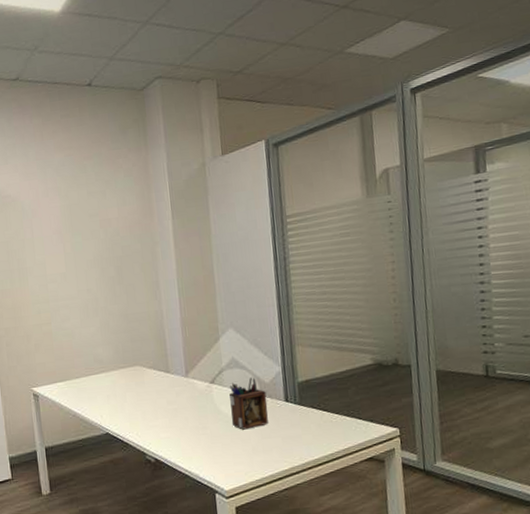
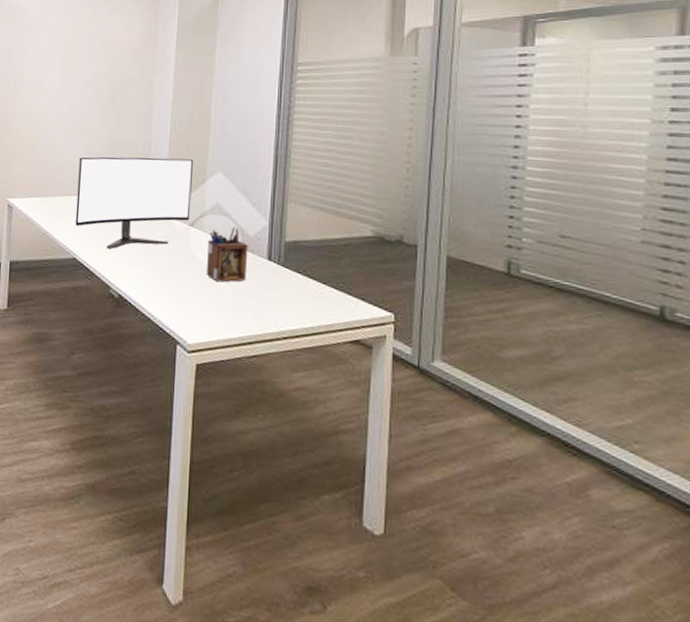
monitor: none [96,321,210,418] -> present [75,157,193,249]

